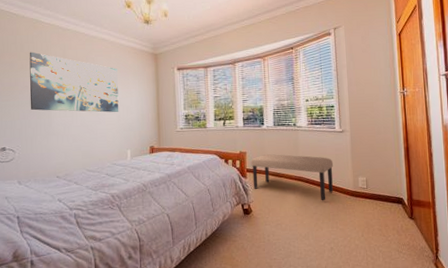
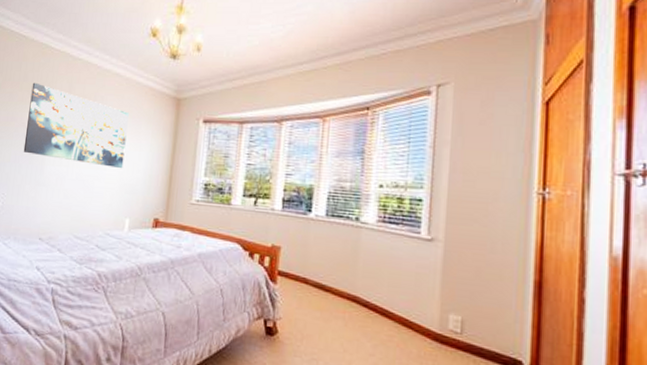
bench: present [251,154,334,201] -> none [284,254,411,340]

